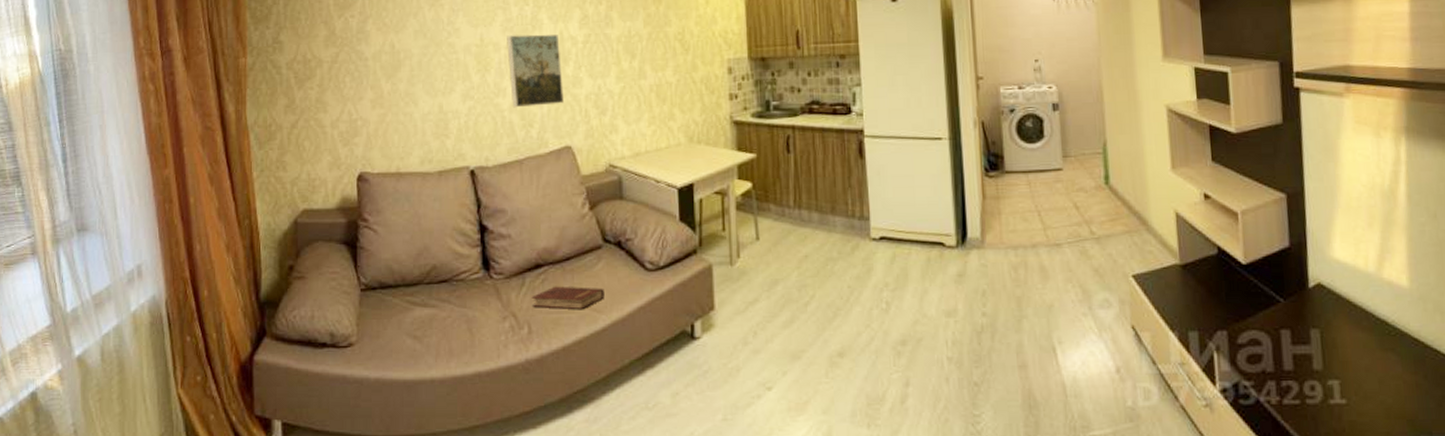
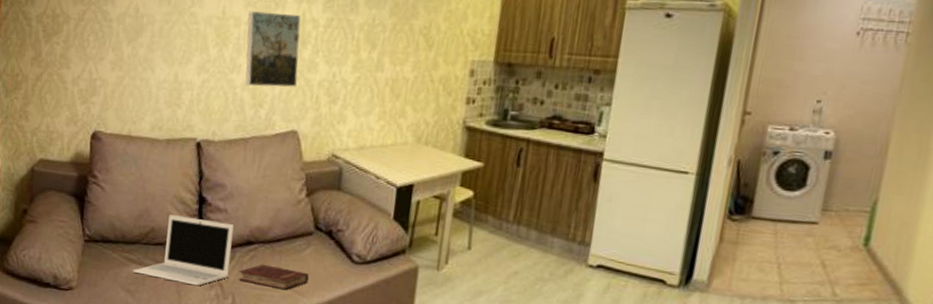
laptop: none [418,248,521,320] -> present [133,214,234,286]

